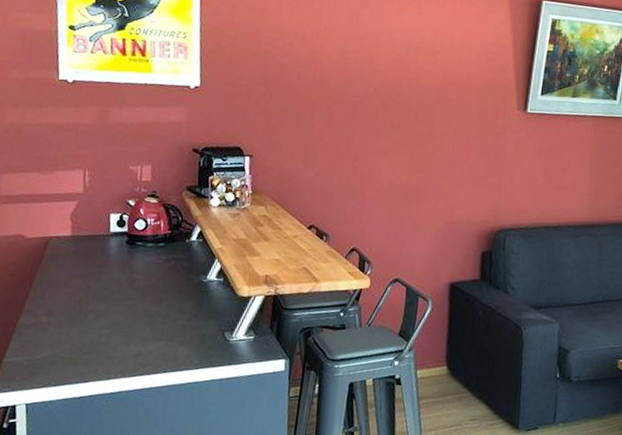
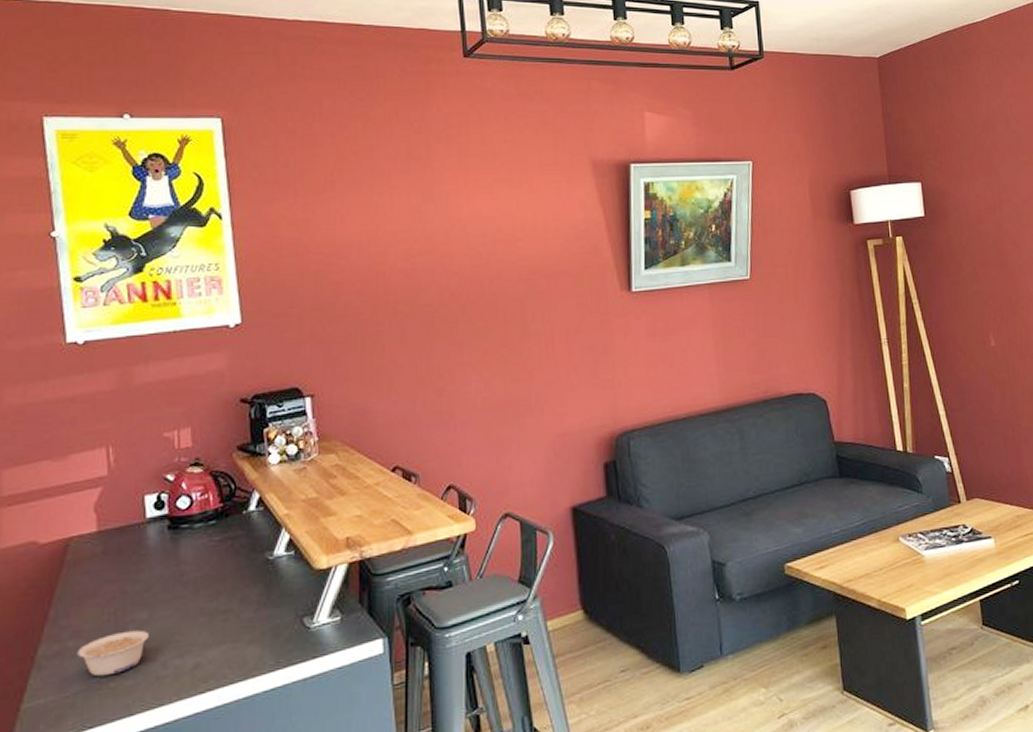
legume: none [48,317,105,349] -> present [77,630,150,677]

